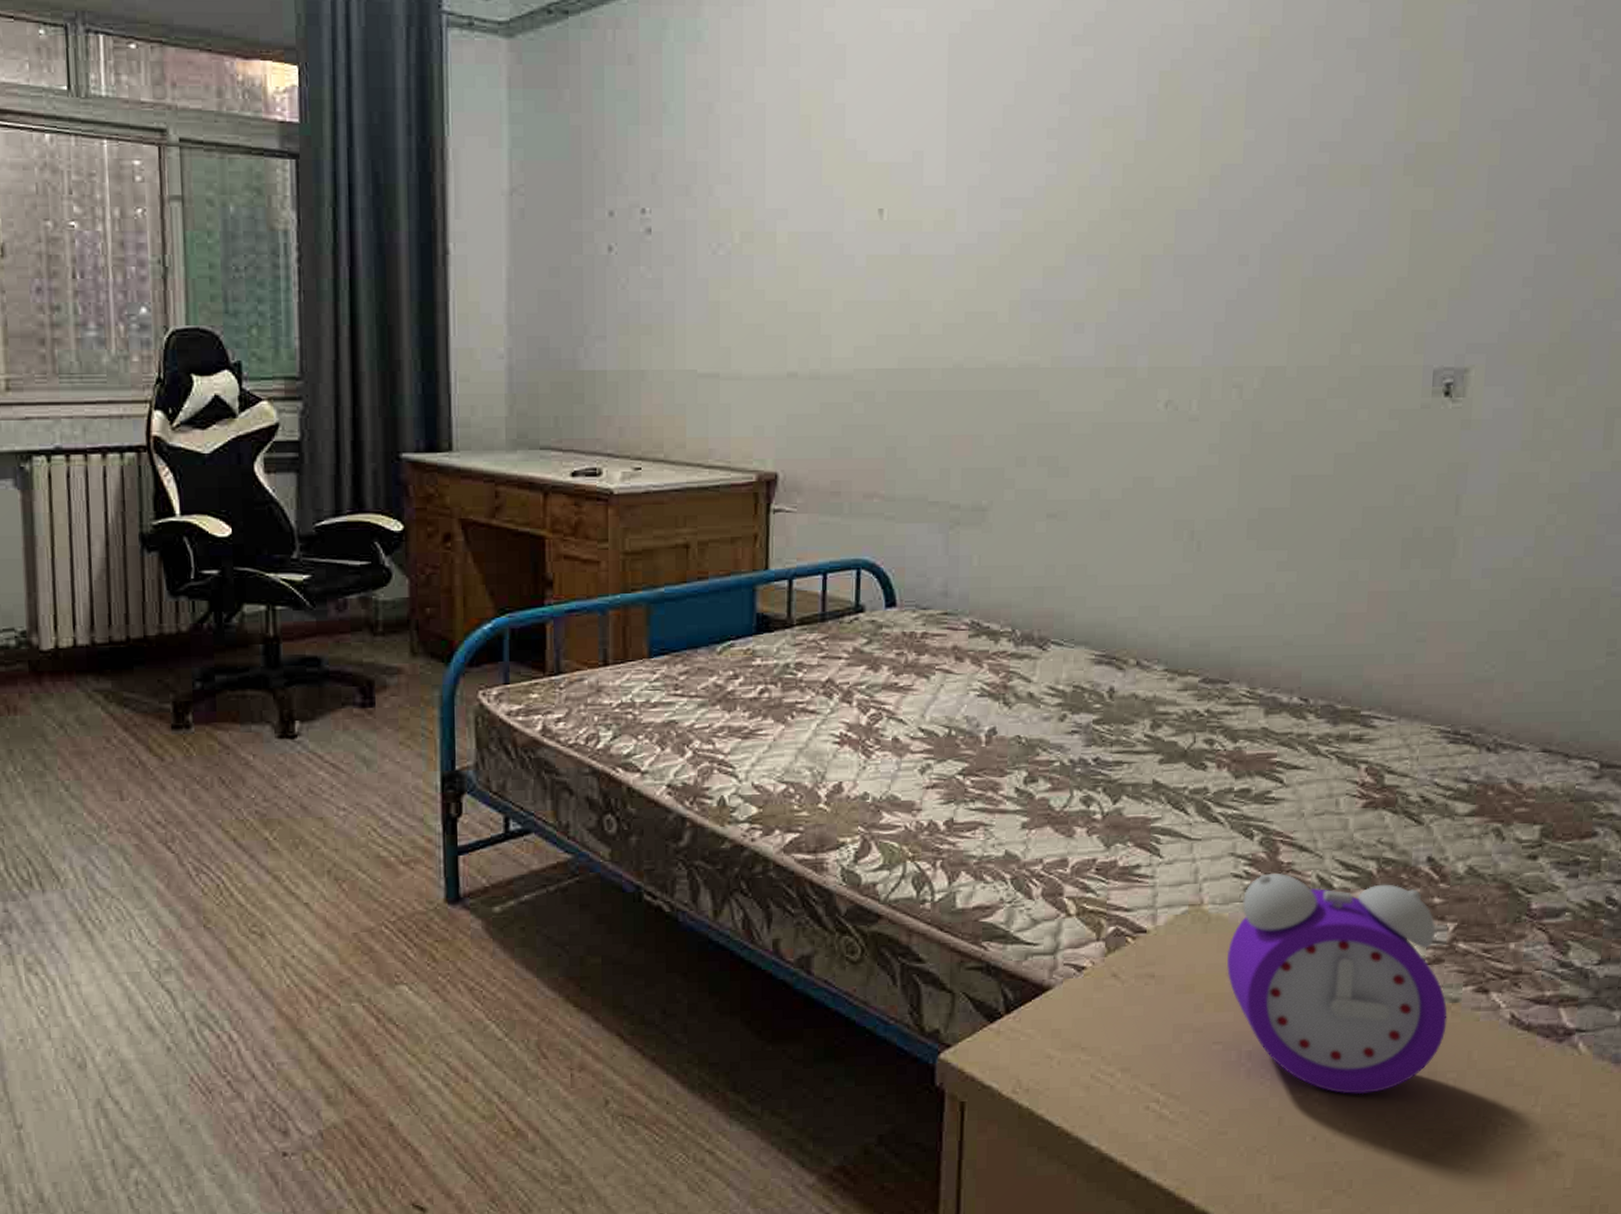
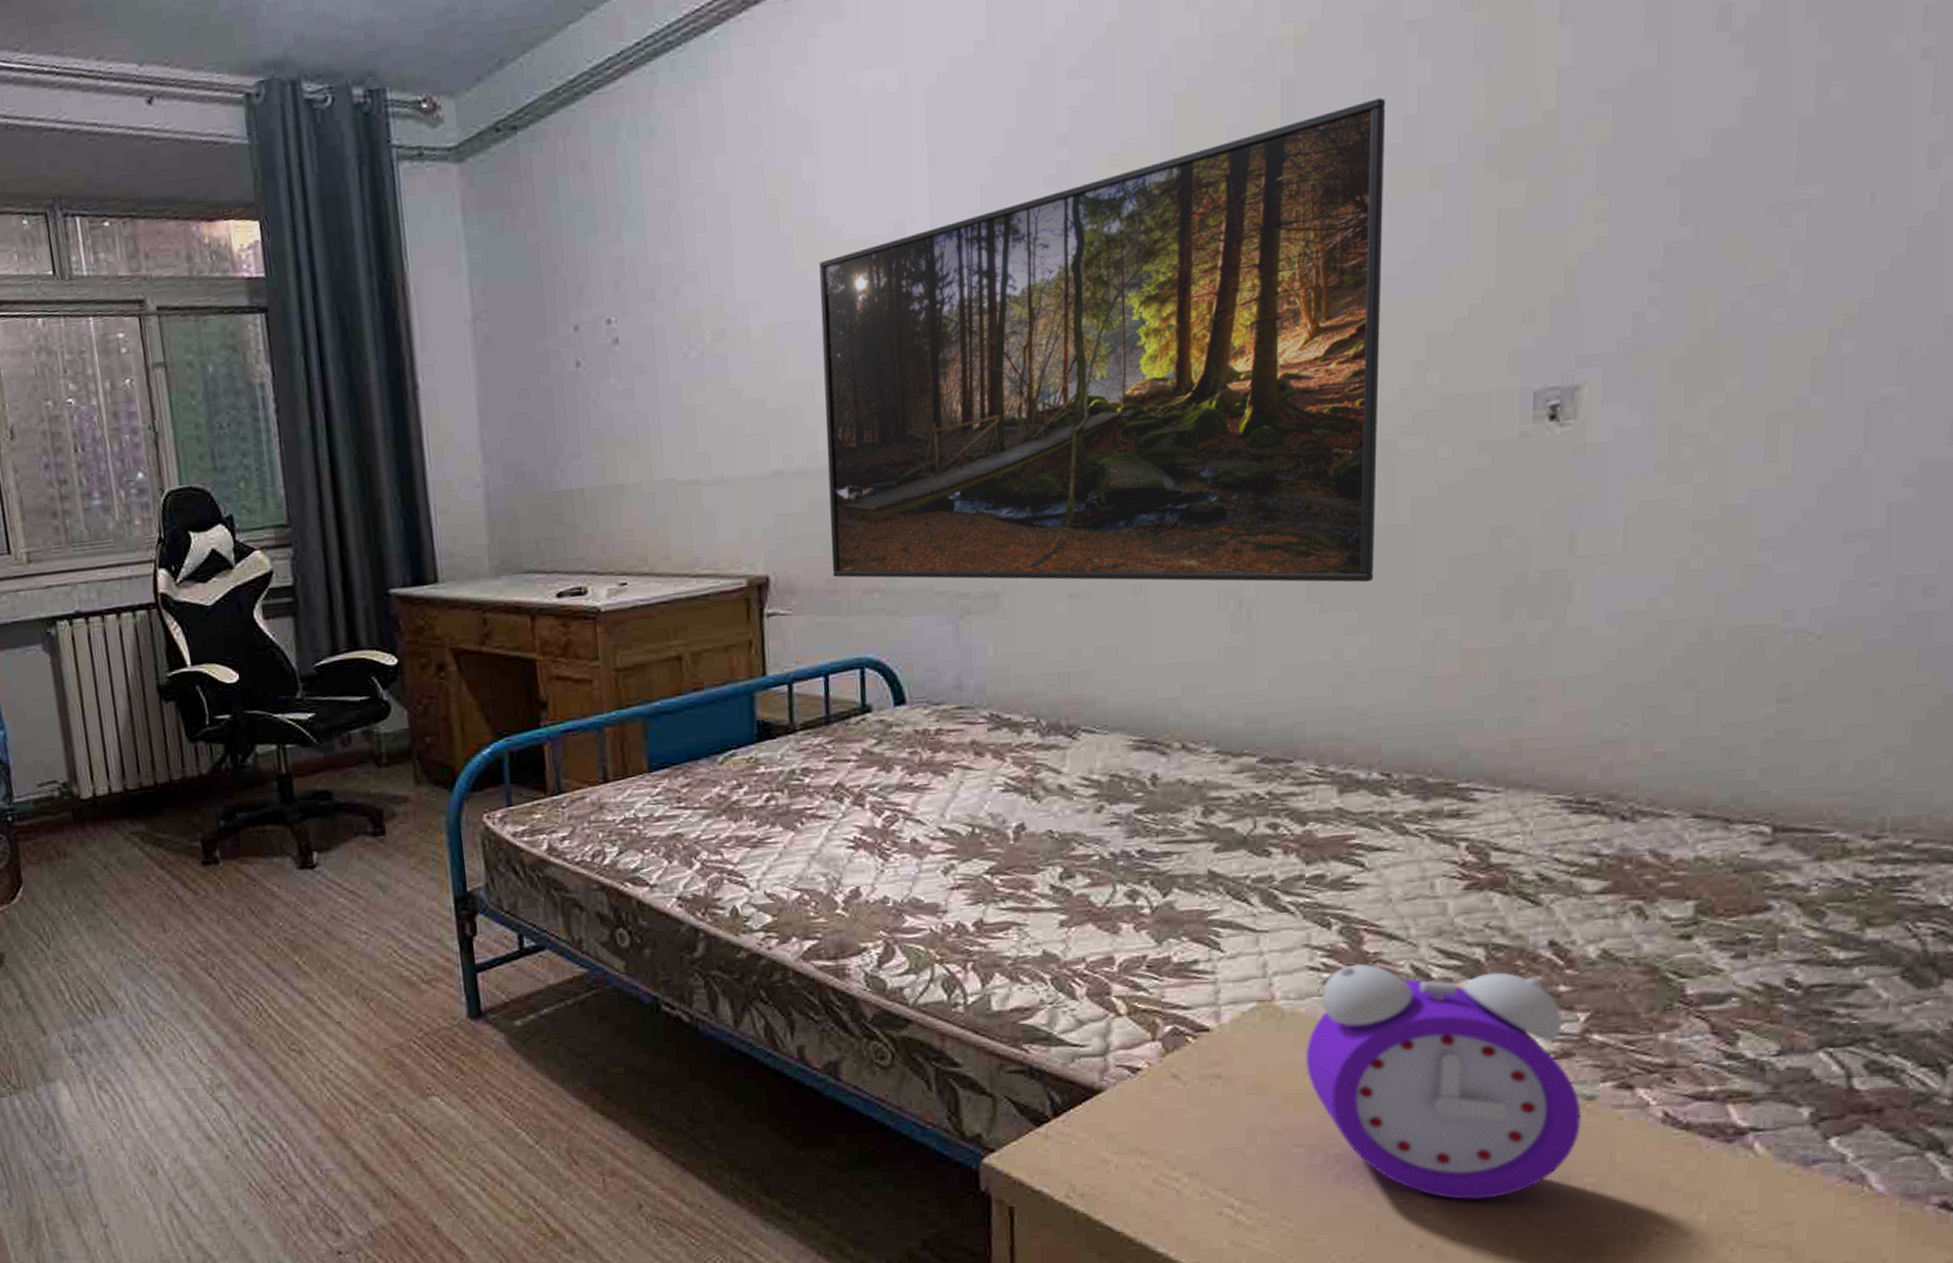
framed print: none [837,101,1329,525] -> present [819,98,1386,583]

